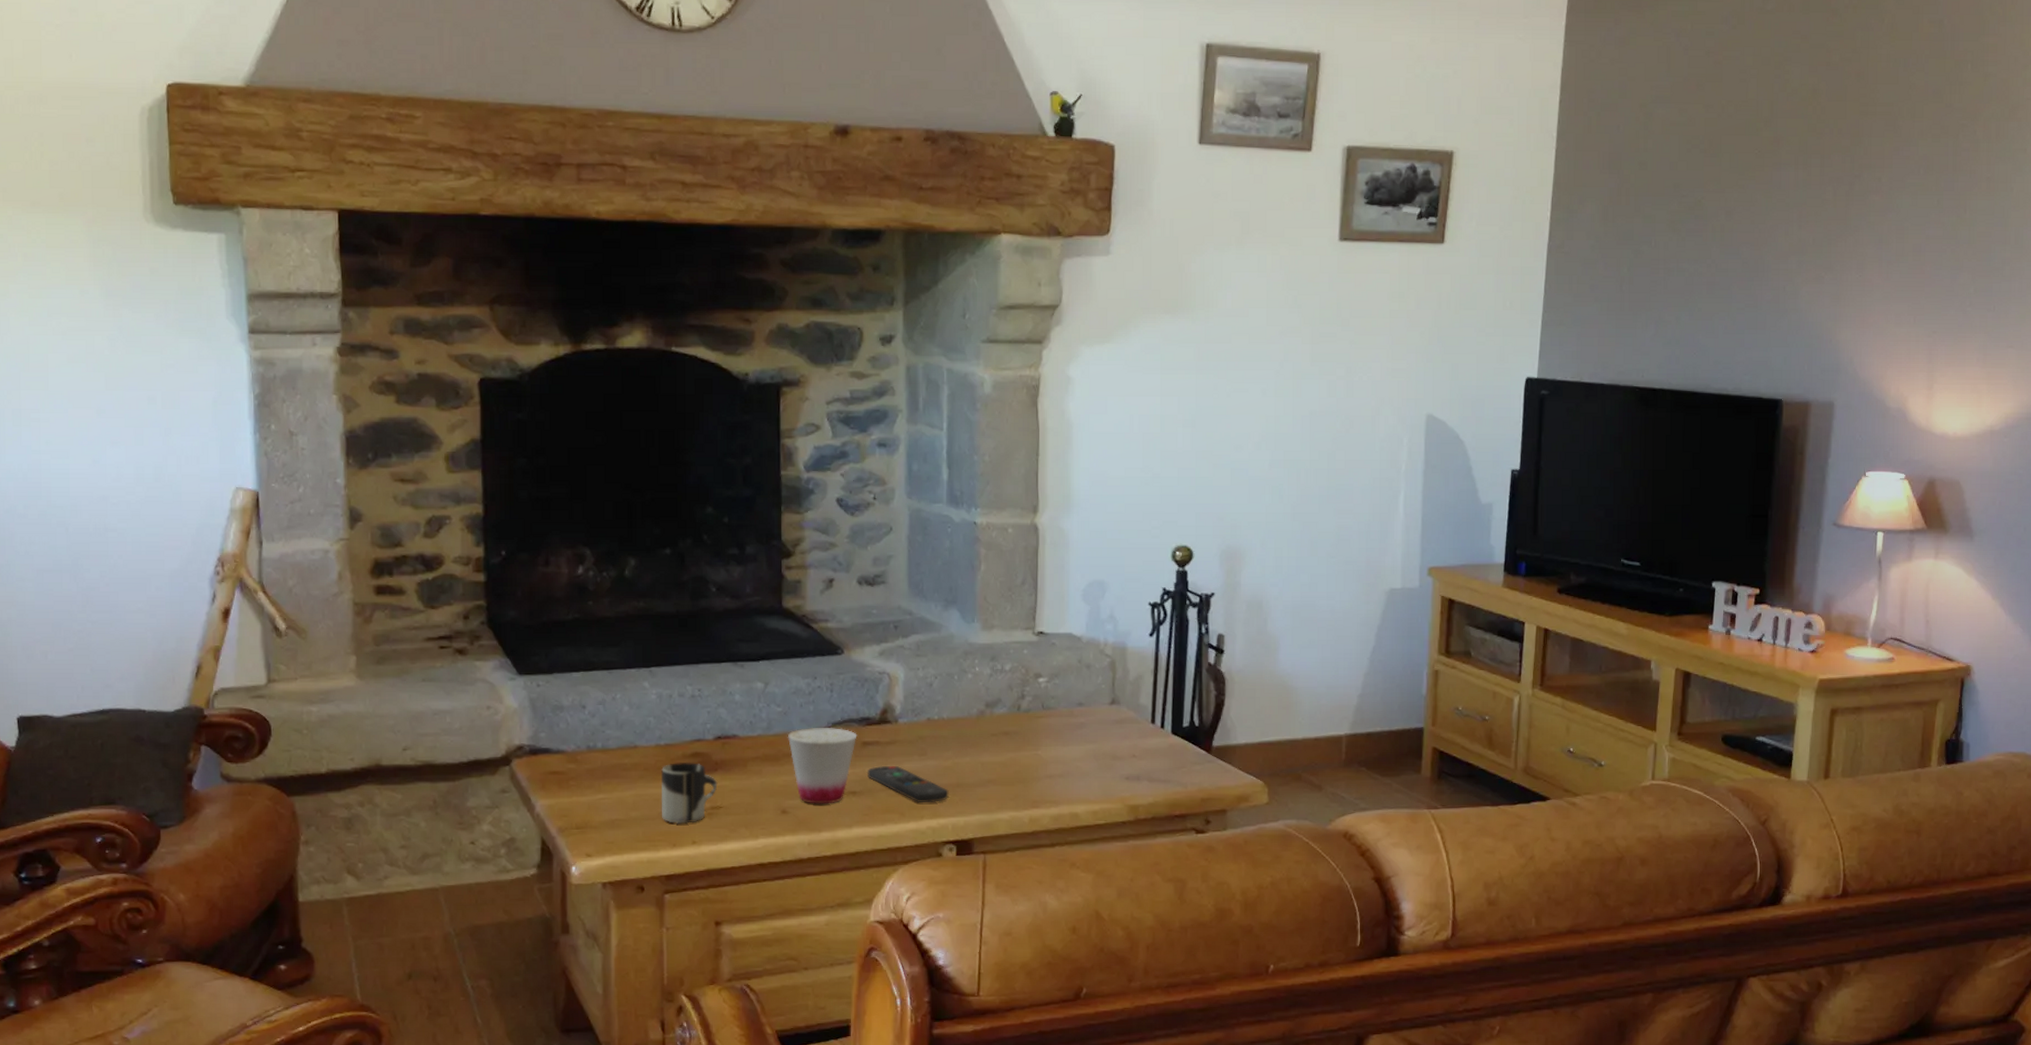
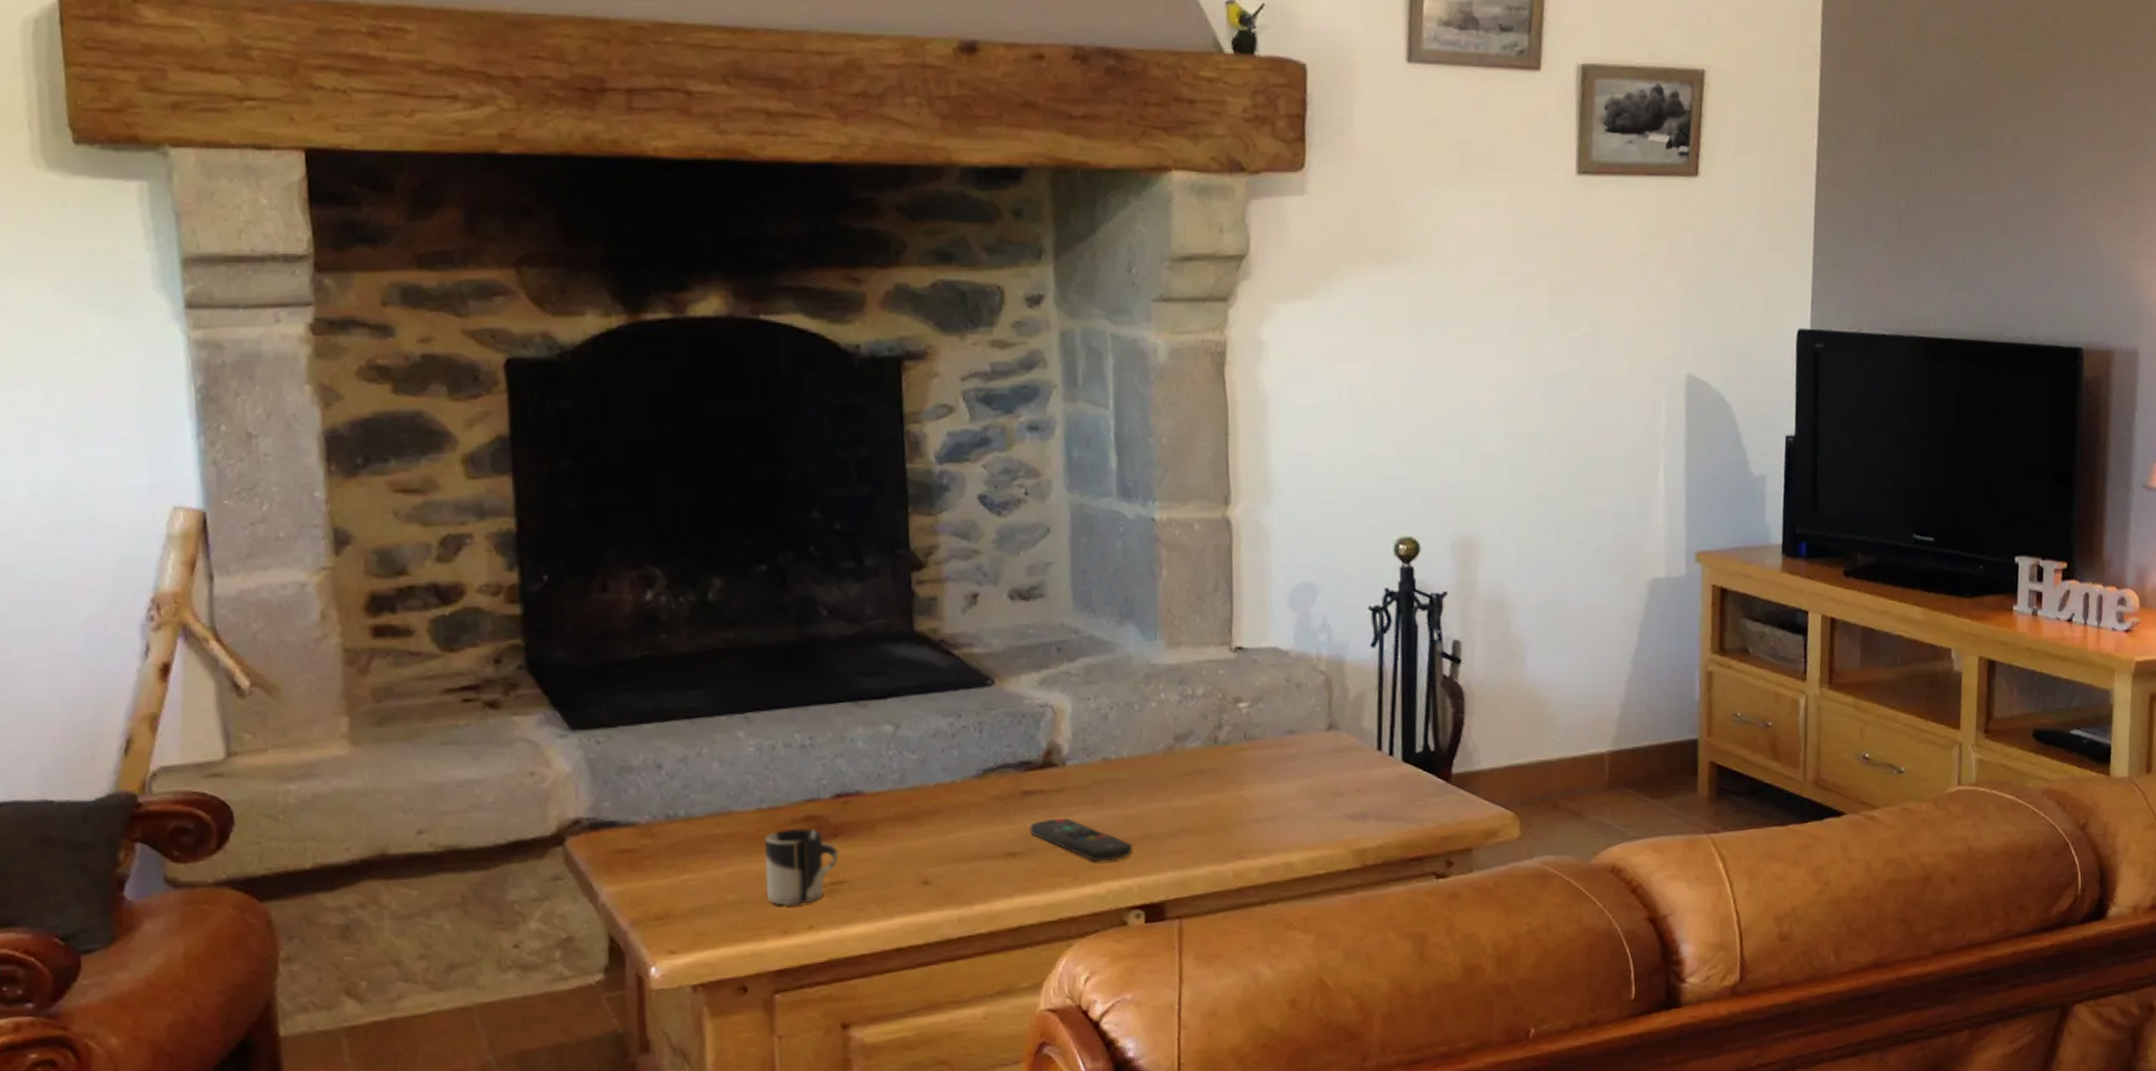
cup: present [787,728,857,804] -> none [926,775,1016,871]

